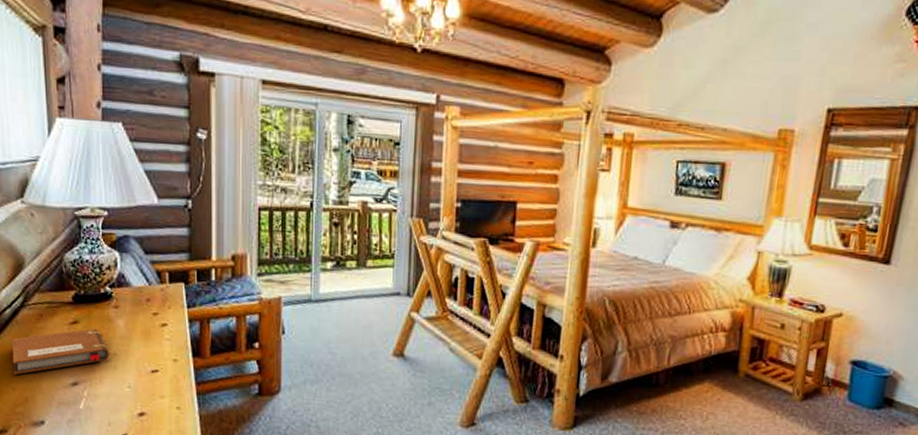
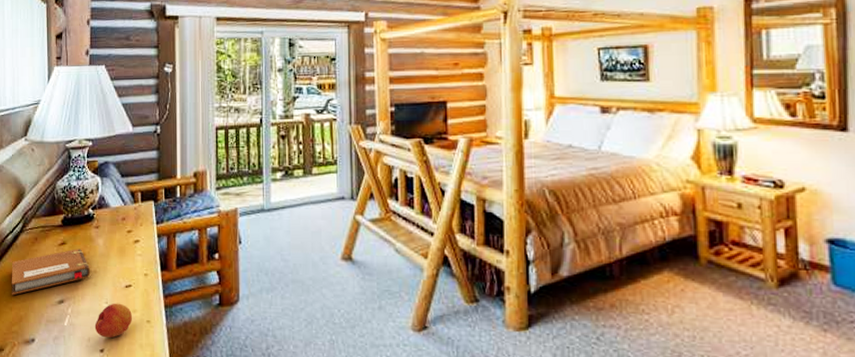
fruit: none [115,387,159,423] -> present [94,303,132,338]

